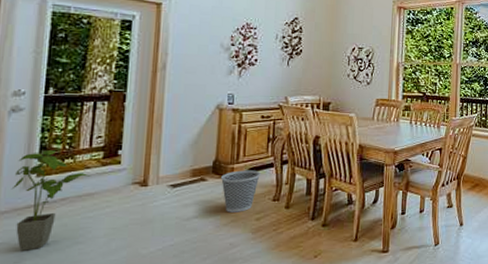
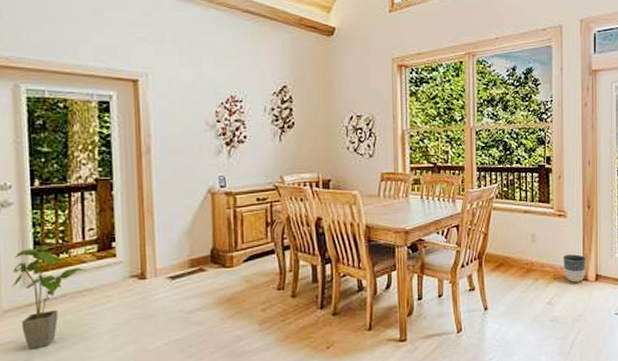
wastebasket: present [221,170,260,213] -> none [221,258,262,304]

